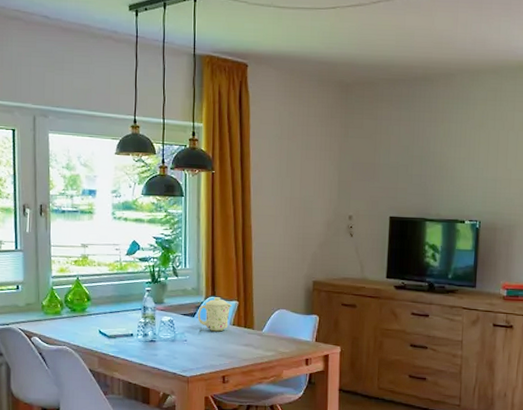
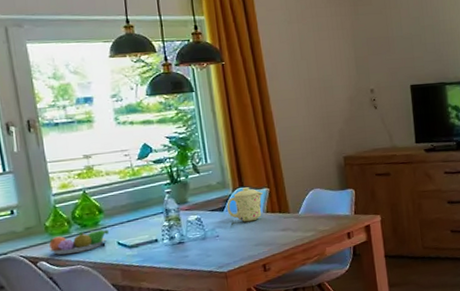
fruit bowl: none [42,316,93,335] -> present [49,229,109,255]

